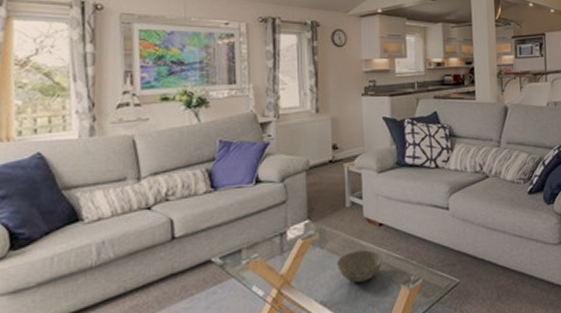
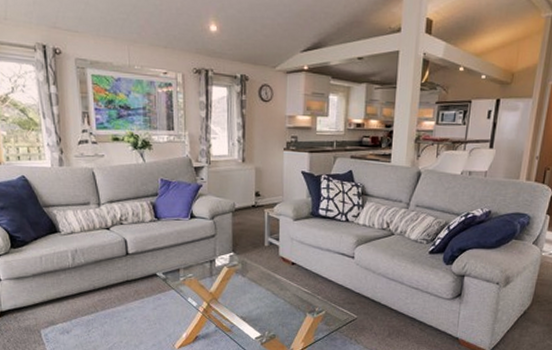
bowl: present [336,250,382,283] -> none [254,282,293,307]

